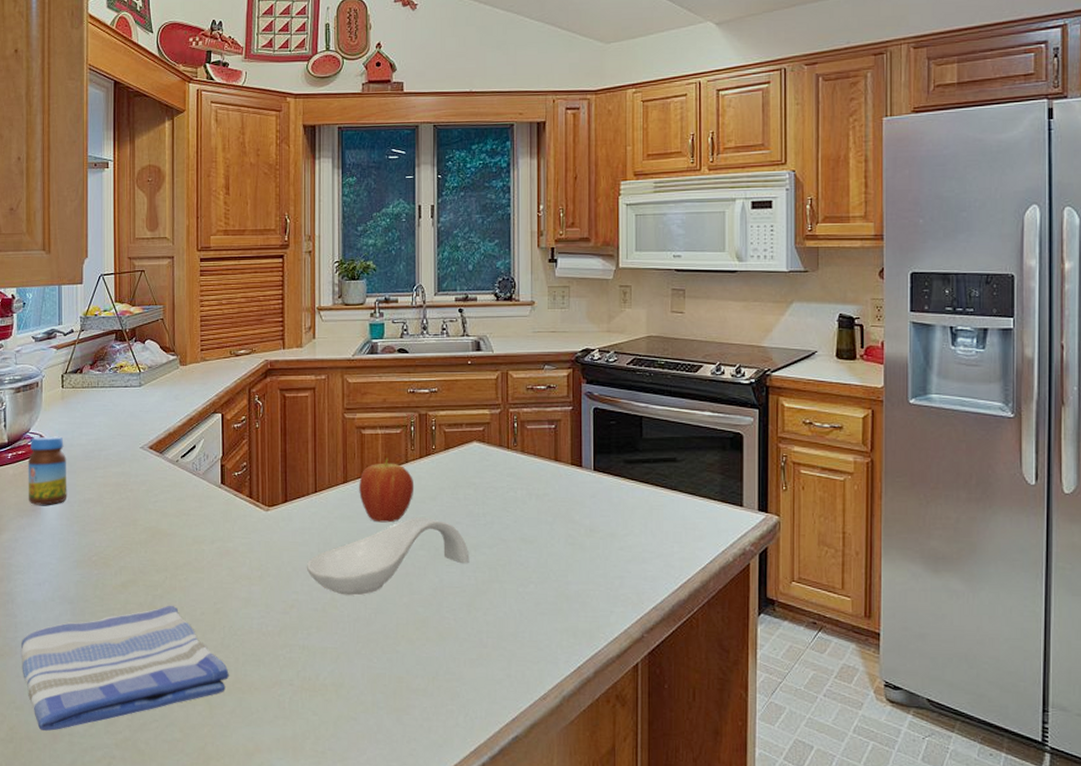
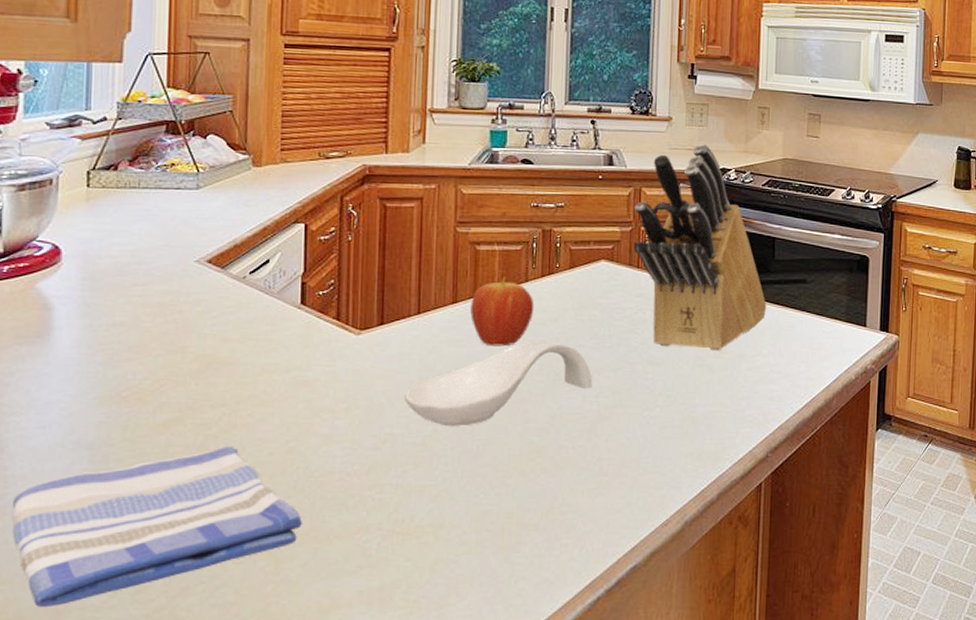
jar: present [27,436,67,505] -> none [31,245,90,330]
knife block: none [503,325,637,529] -> present [633,143,767,350]

